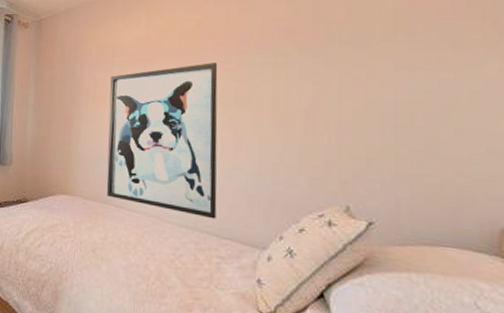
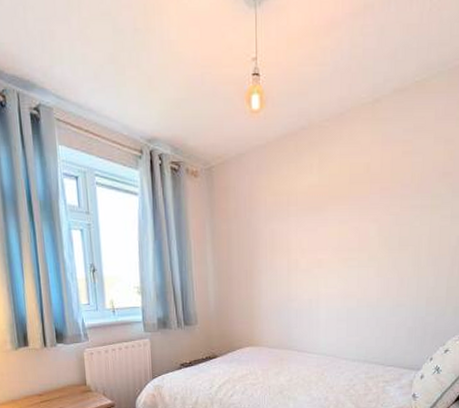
wall art: present [106,63,218,219] -> none [287,208,384,351]

